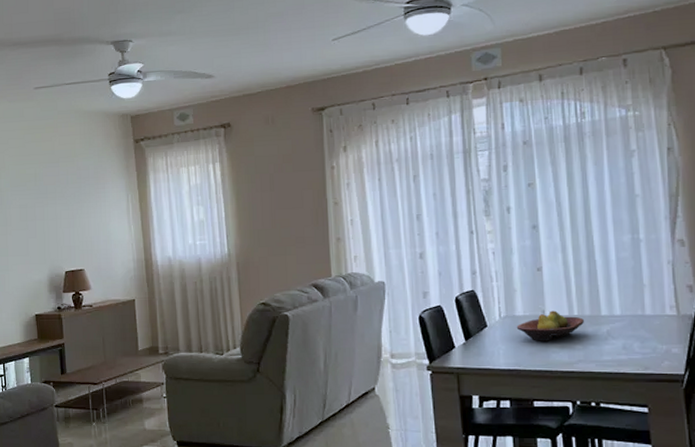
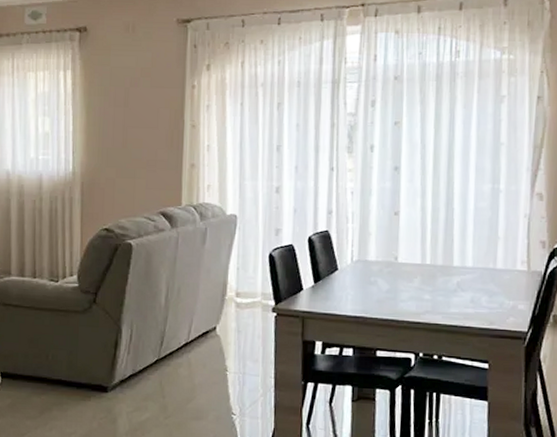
fruit bowl: present [516,310,585,341] -> none [367,257,437,290]

